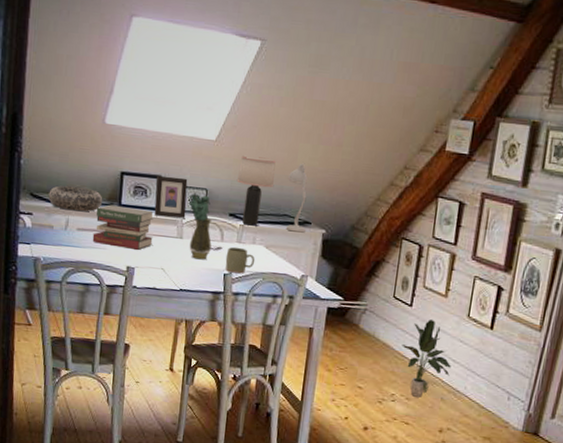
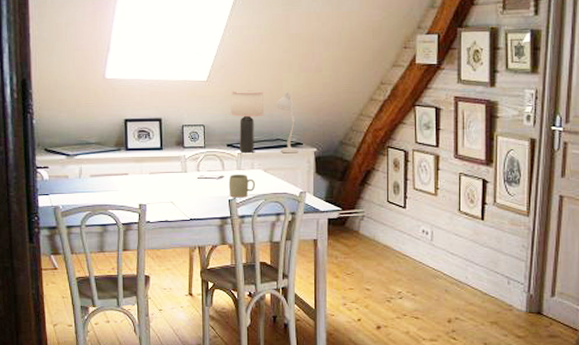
decorative bowl: present [48,186,103,212] -> none [61,137,111,160]
books: present [92,204,153,250] -> none [105,150,160,188]
picture frame: present [154,175,188,219] -> none [156,117,188,155]
vase: present [188,191,212,260] -> none [188,128,214,190]
potted plant: present [401,319,451,397] -> none [401,217,450,292]

